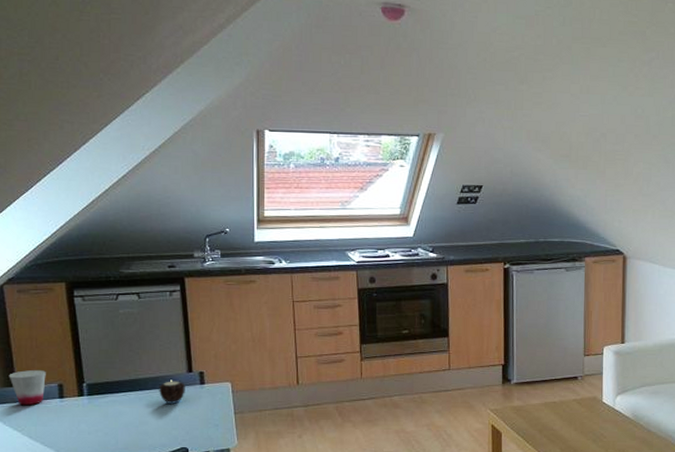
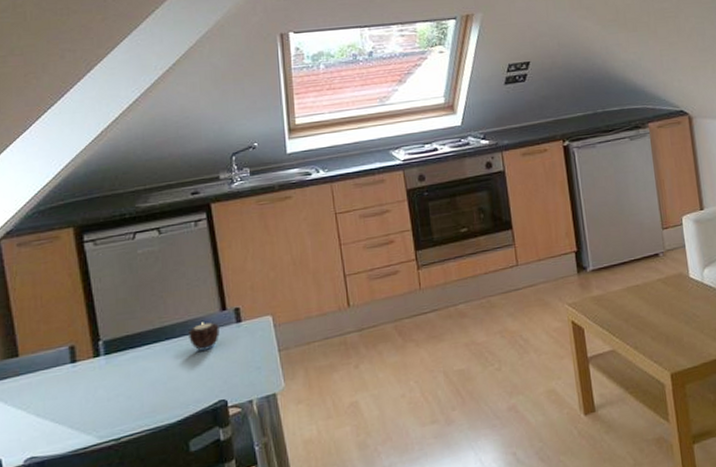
cup: present [9,369,46,406] -> none [9,332,54,379]

